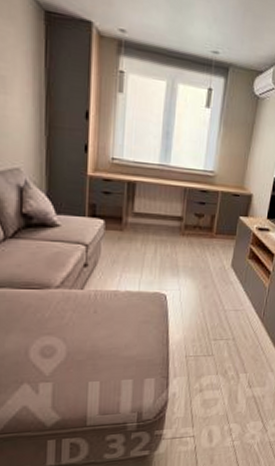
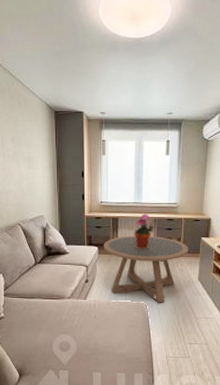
coffee table: none [112,207,223,294] -> present [103,235,188,303]
potted plant: none [156,180,183,226] -> present [134,213,154,249]

